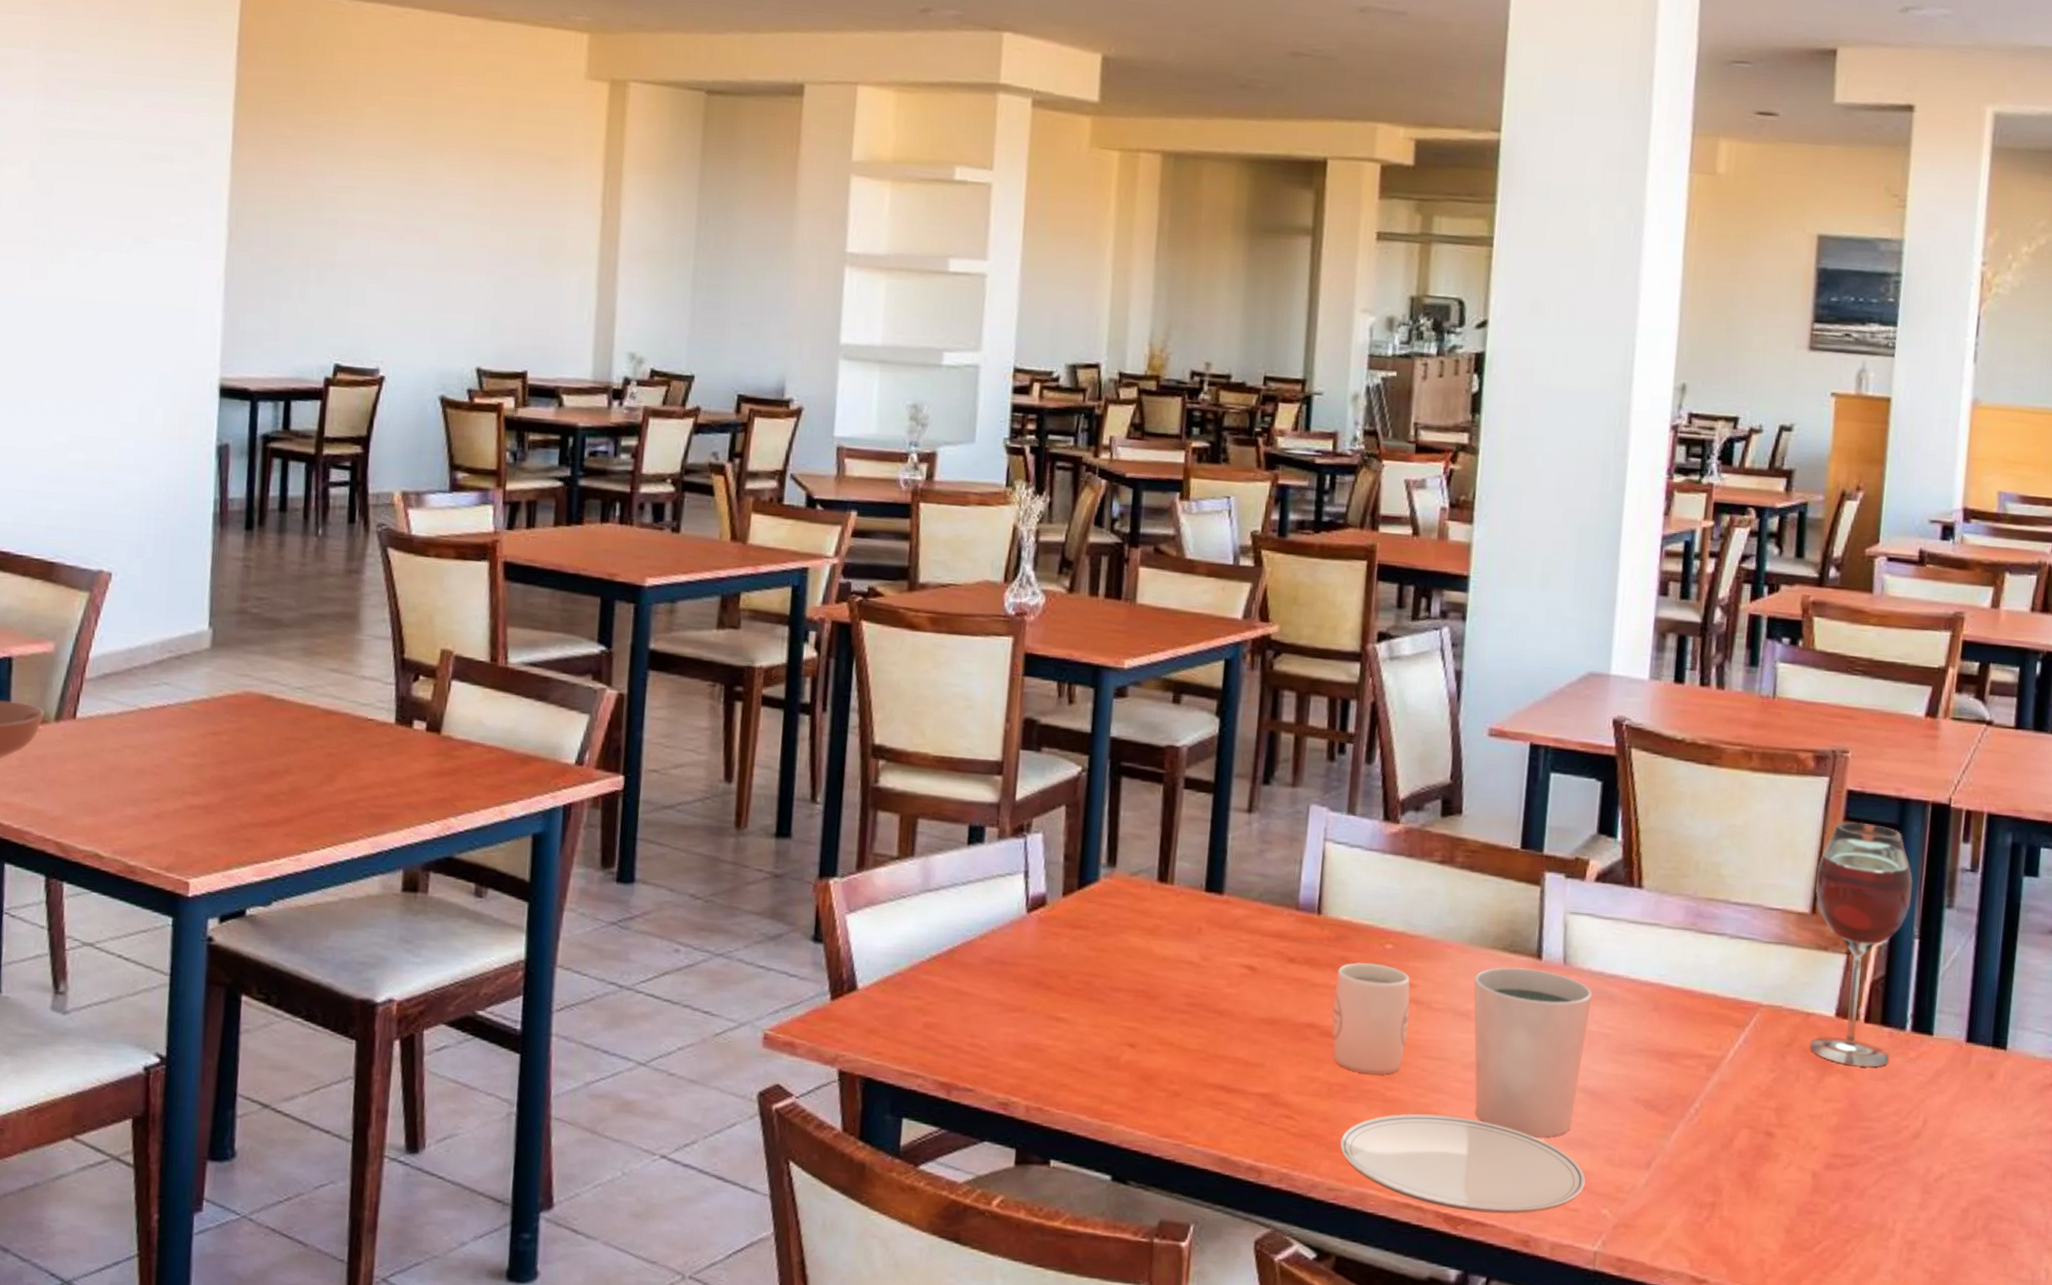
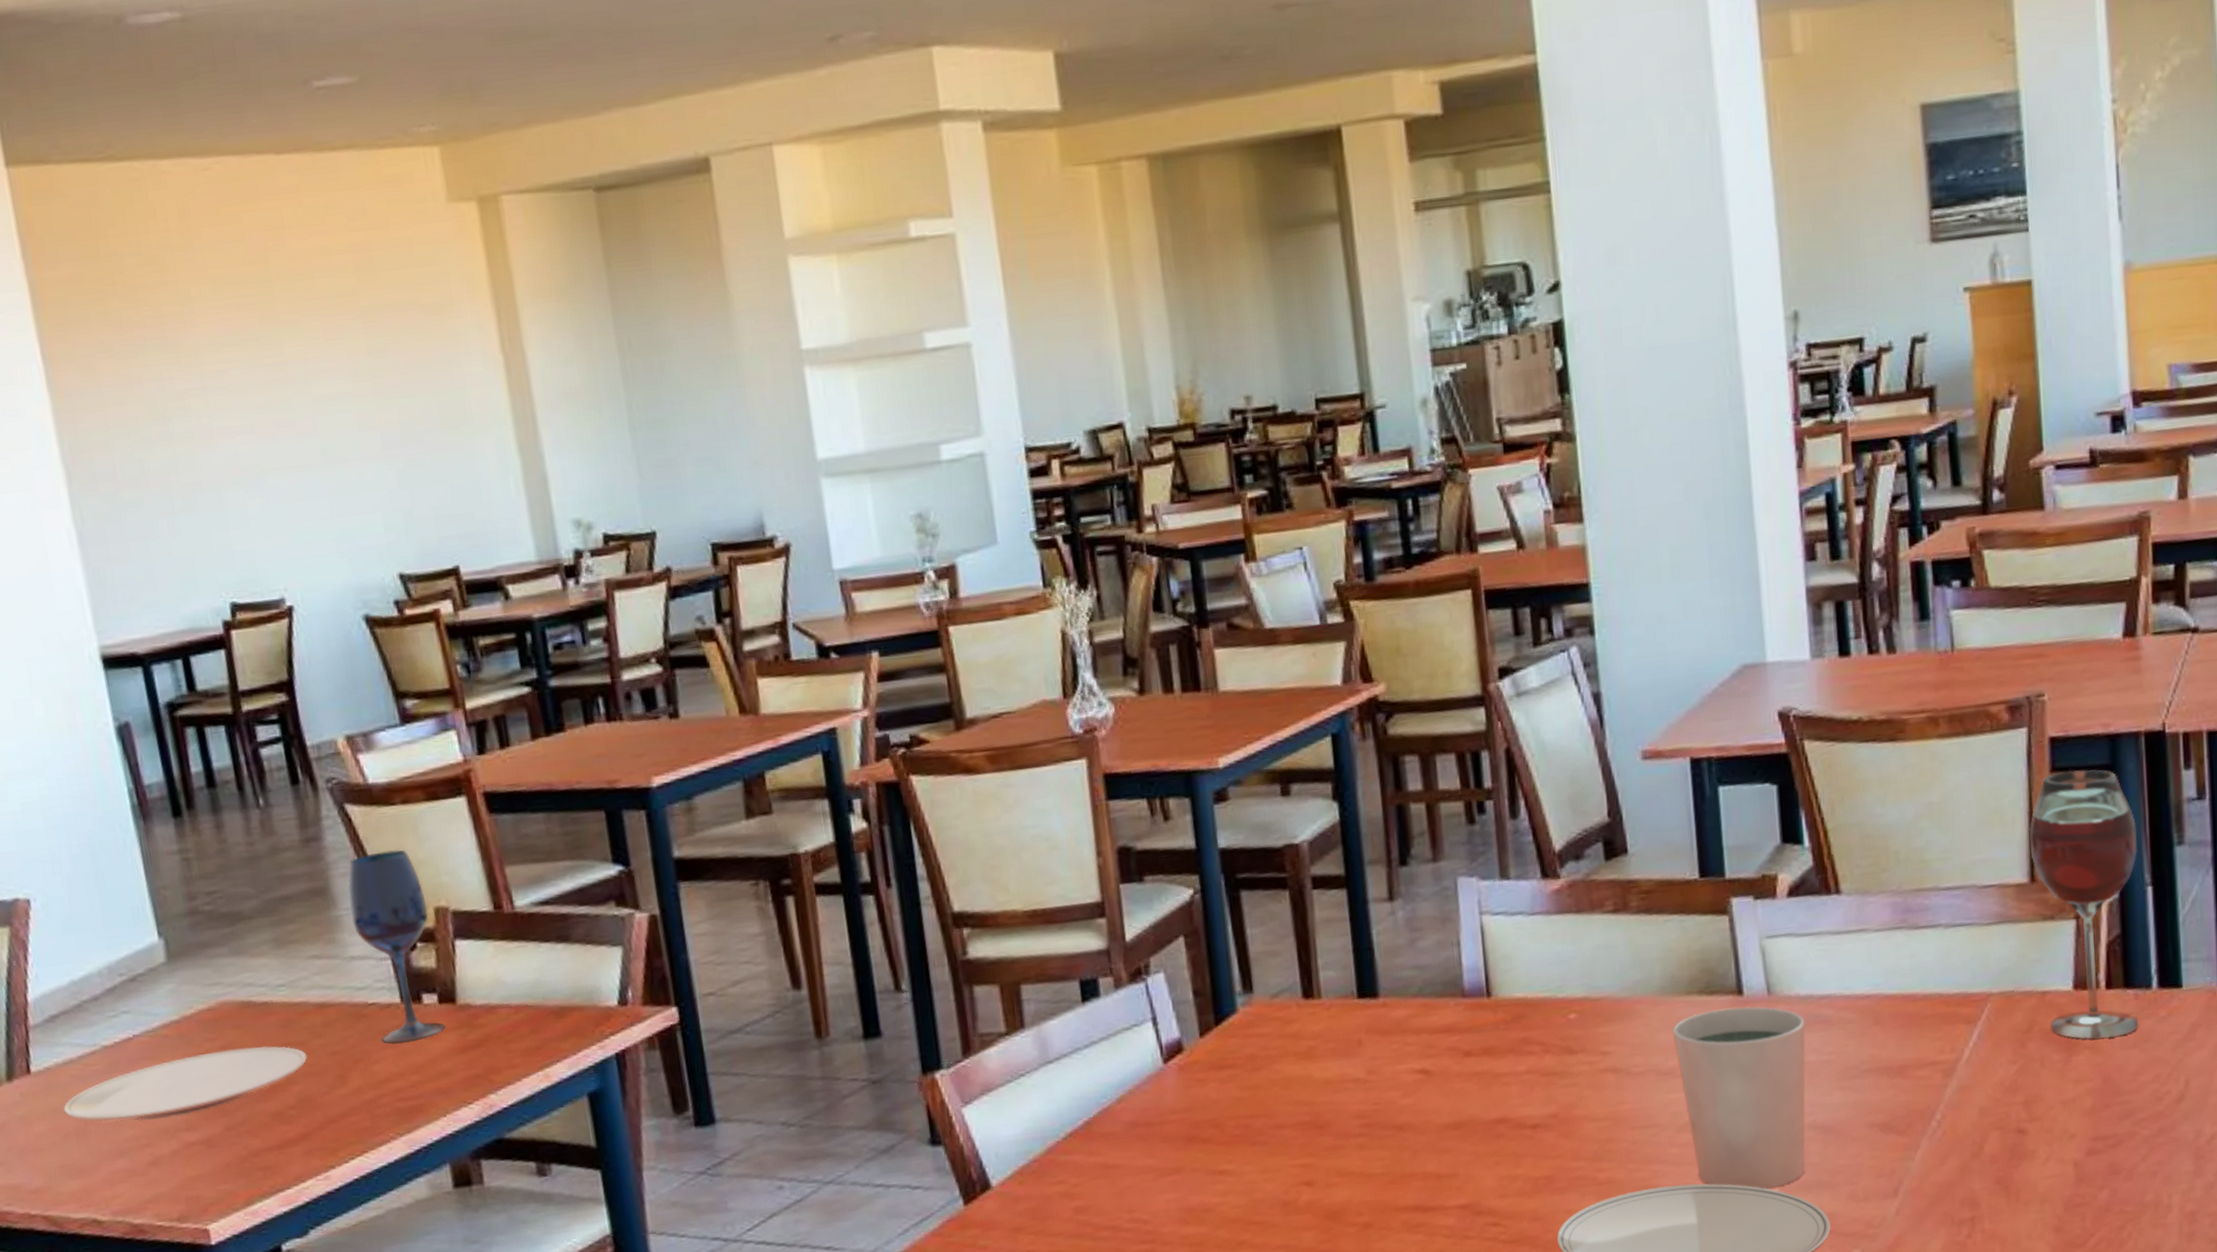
plate: none [95,731,307,780] -> present [63,1046,307,1122]
wineglass: none [370,593,436,760] -> present [347,850,446,1045]
mug: present [1331,962,1411,1074] -> none [1520,1037,1611,1160]

